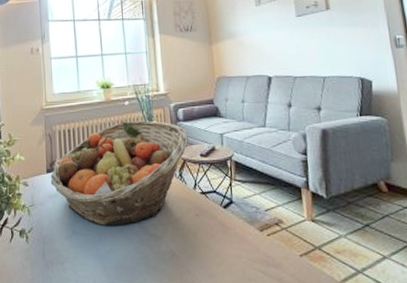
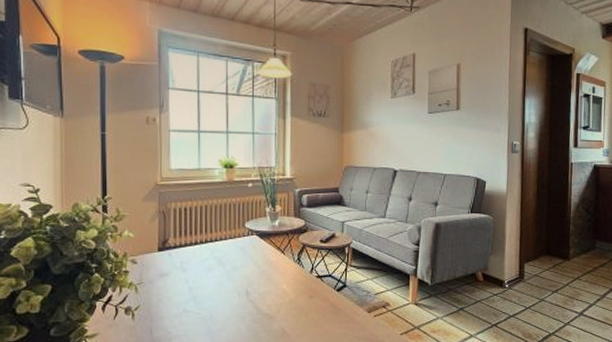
fruit basket: present [50,120,188,226] -> none [162,203,310,305]

